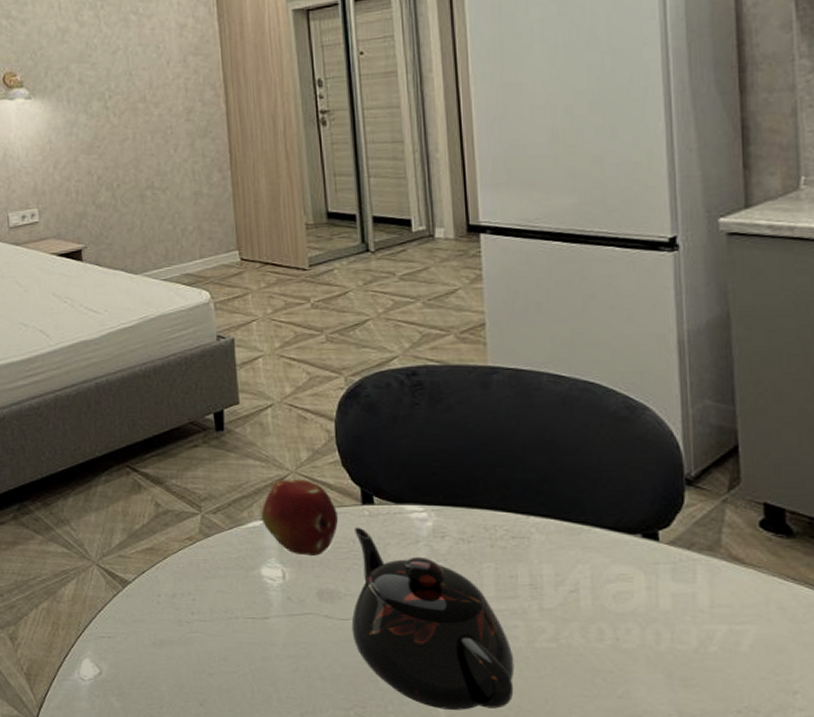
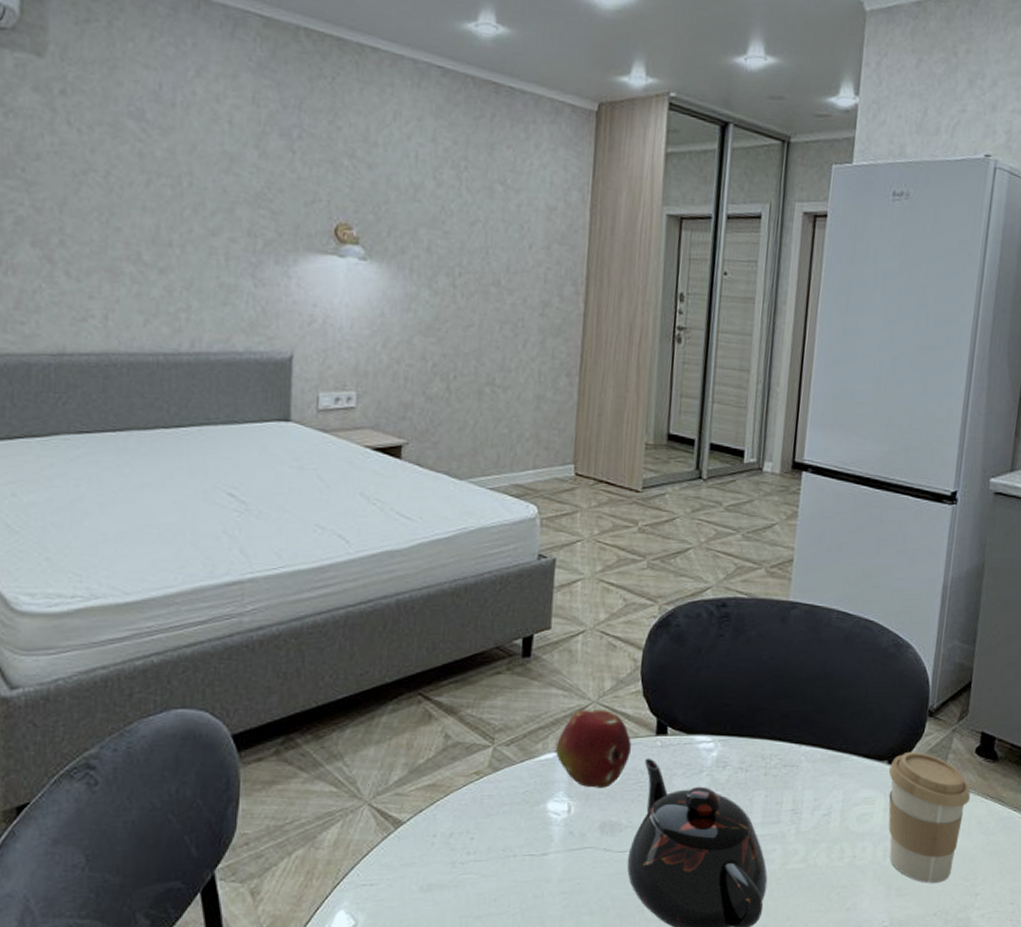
coffee cup: none [644,524,762,675] -> present [888,751,971,883]

